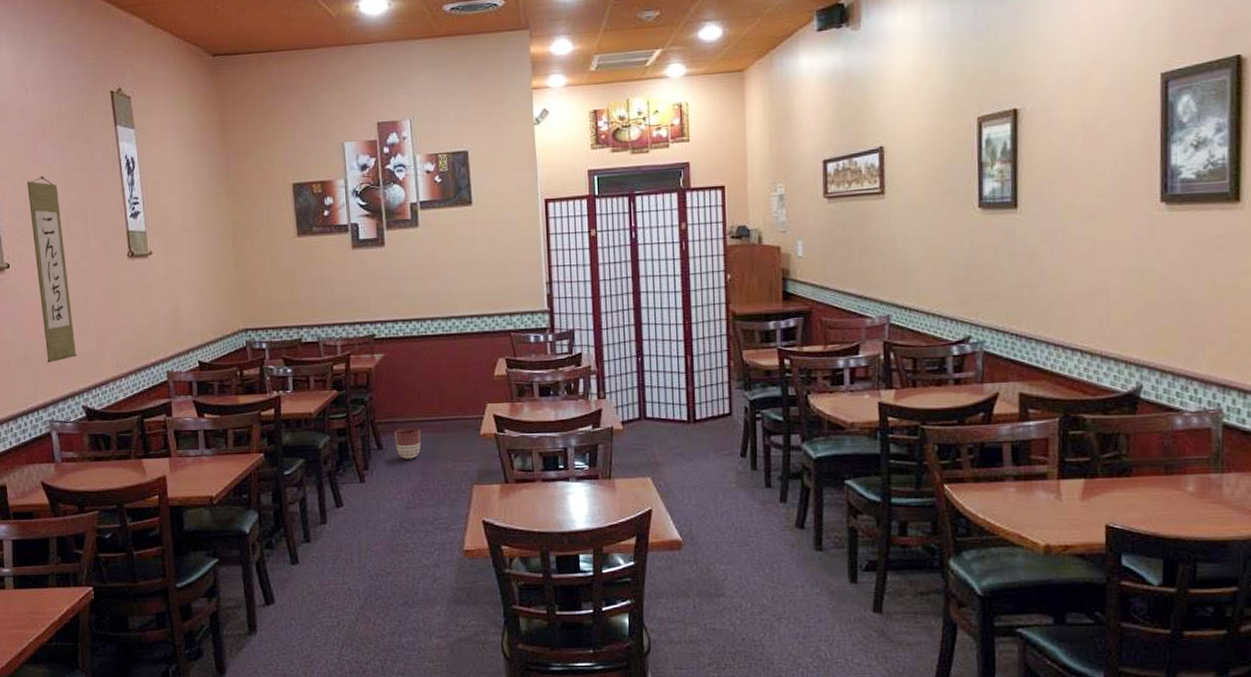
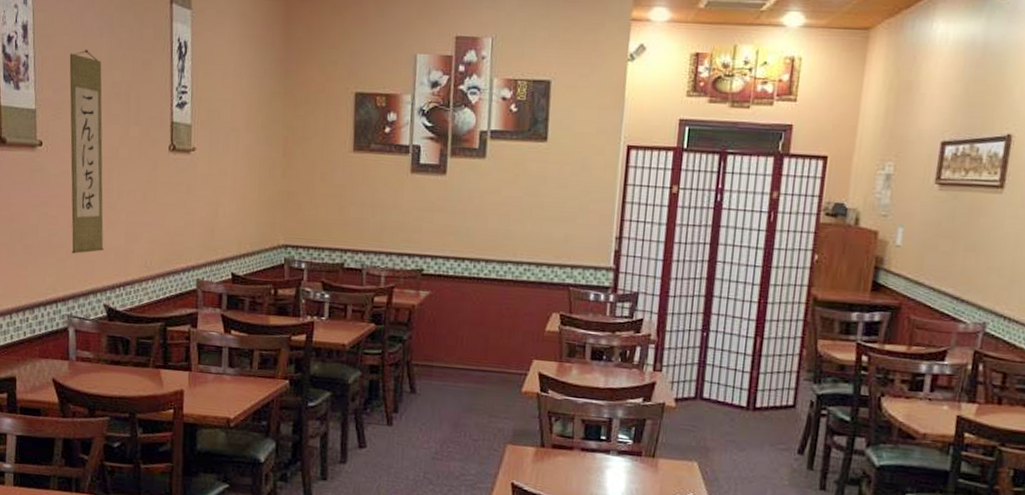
planter: present [394,428,421,459] -> none [430,374,459,408]

